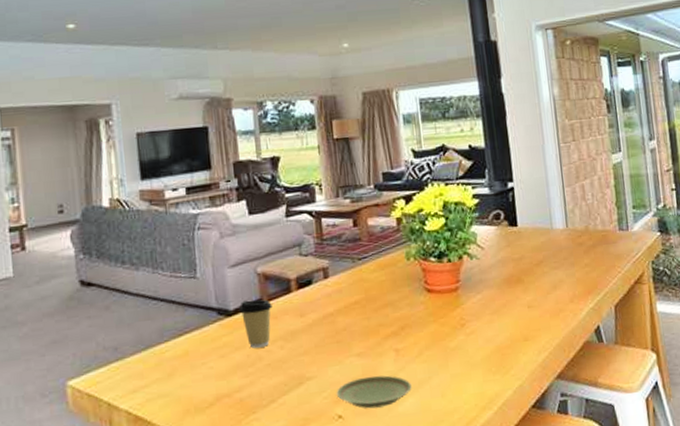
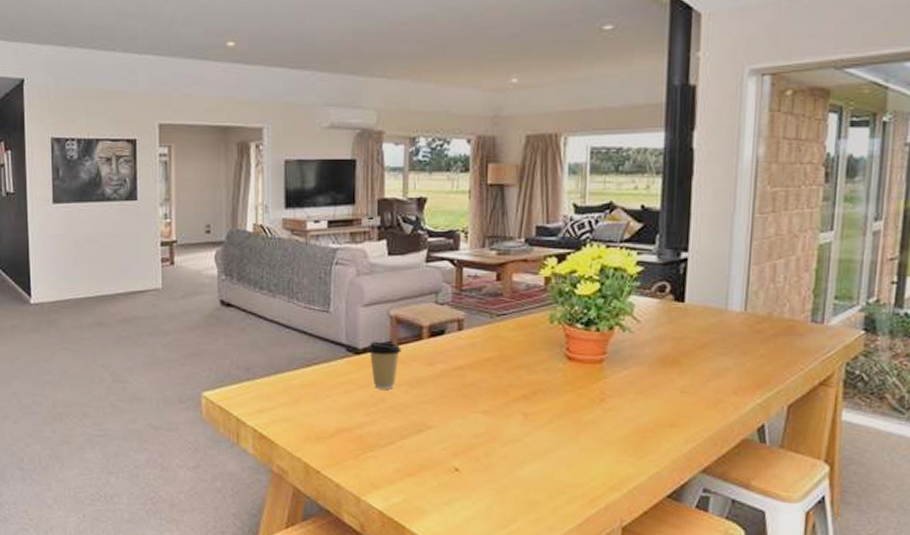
plate: present [336,375,412,409] -> none [455,435,536,468]

